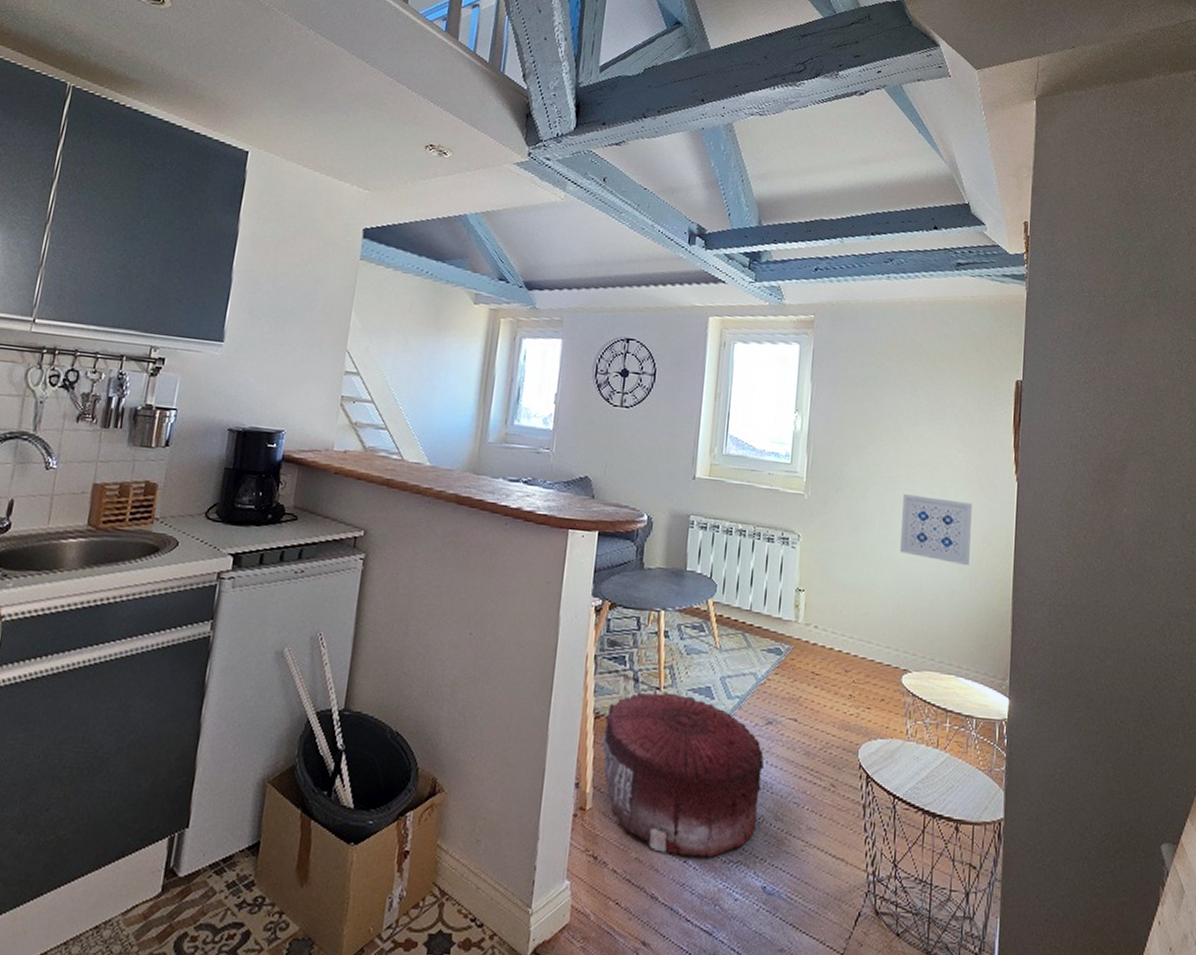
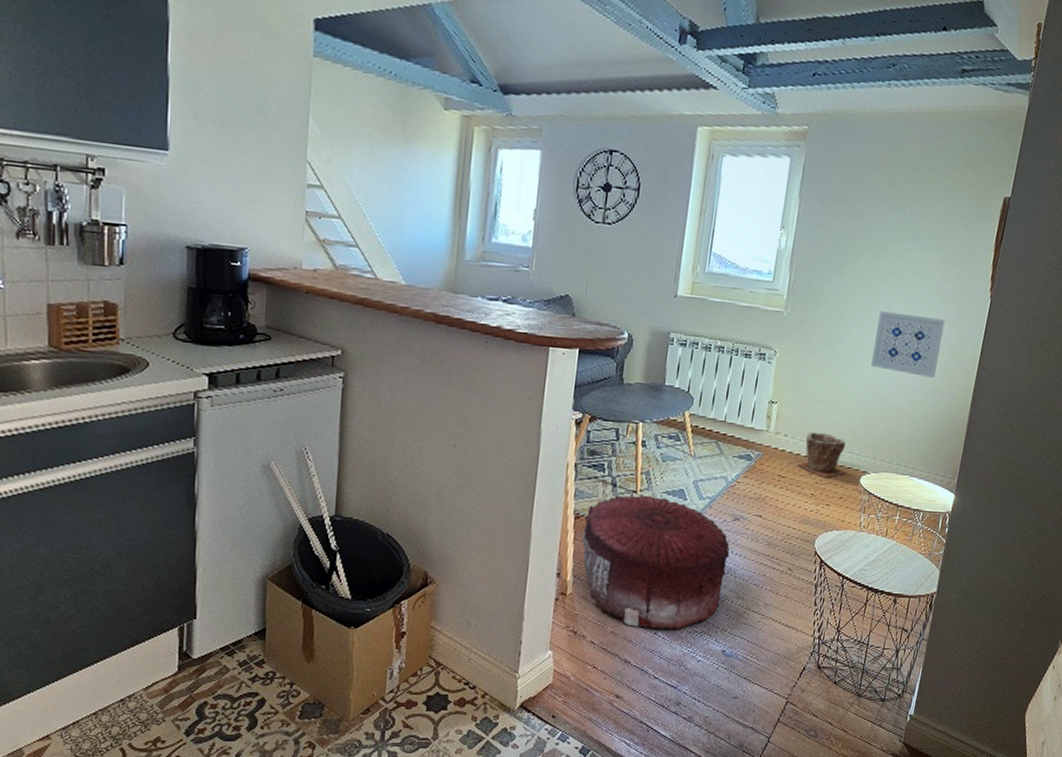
plant pot: none [832,622,885,677] -> present [798,431,846,478]

